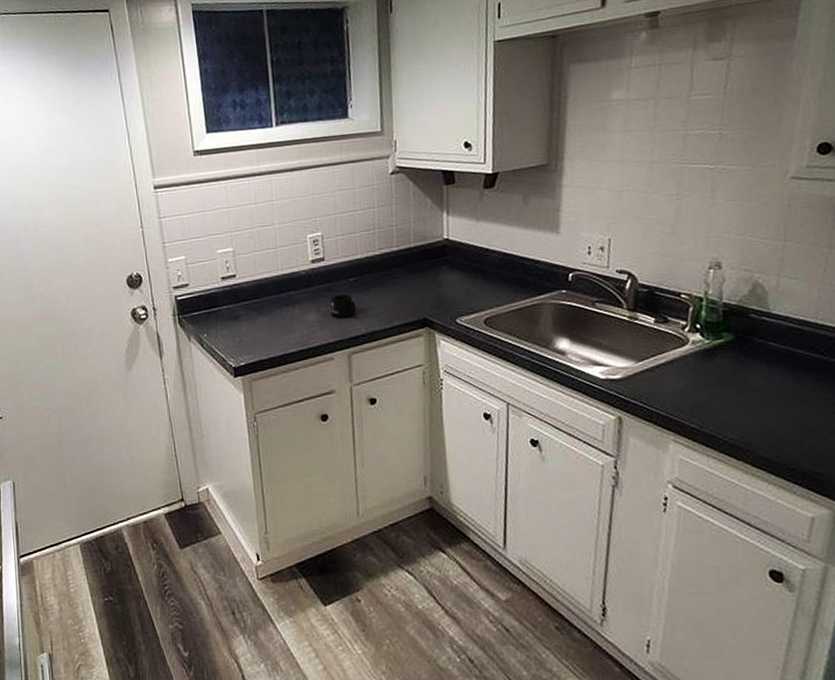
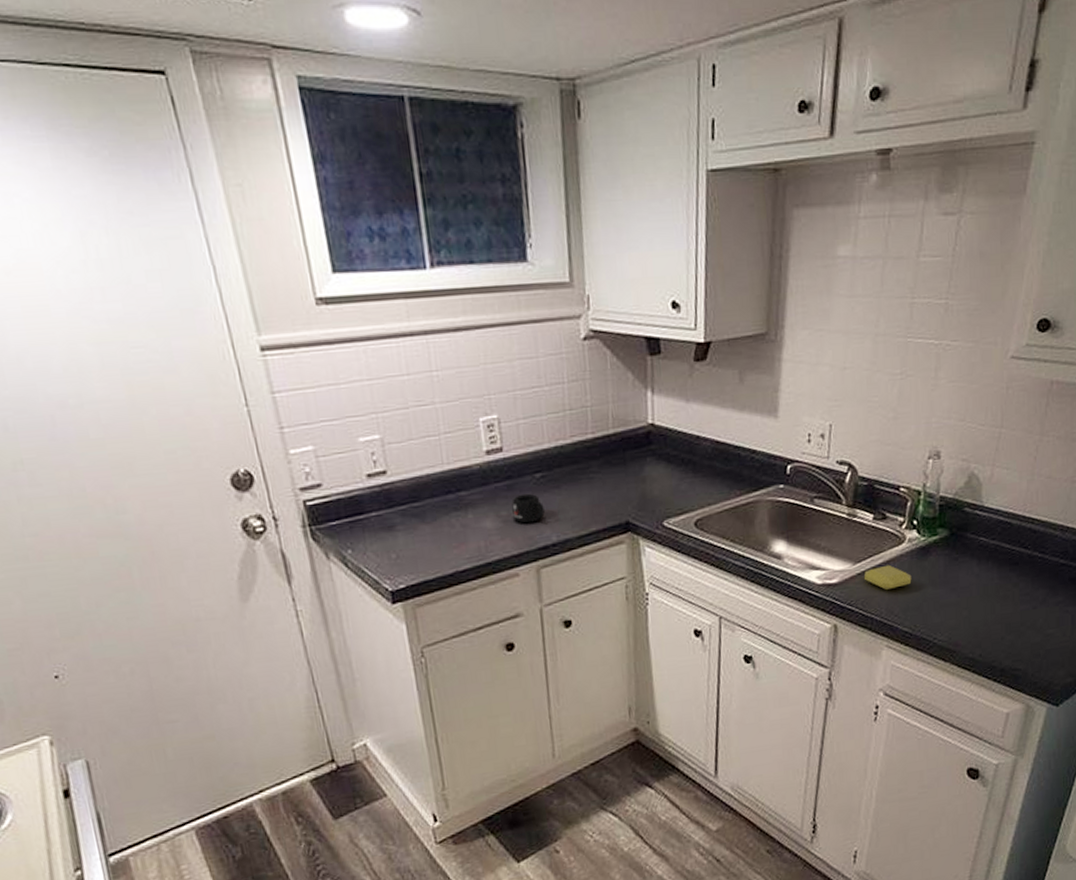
soap bar: none [647,364,697,387] -> present [863,564,912,590]

